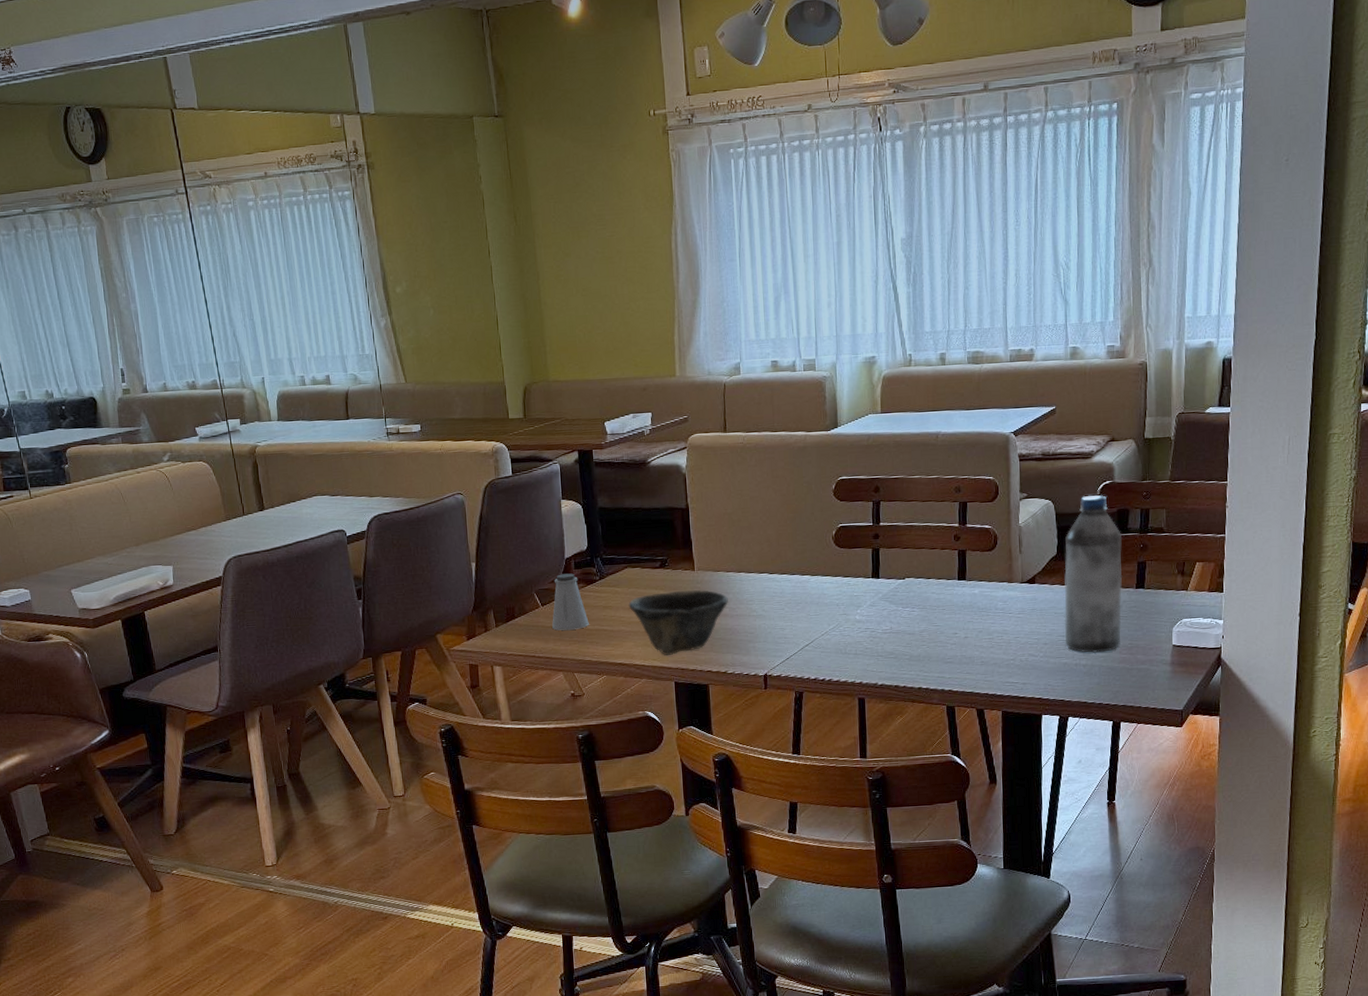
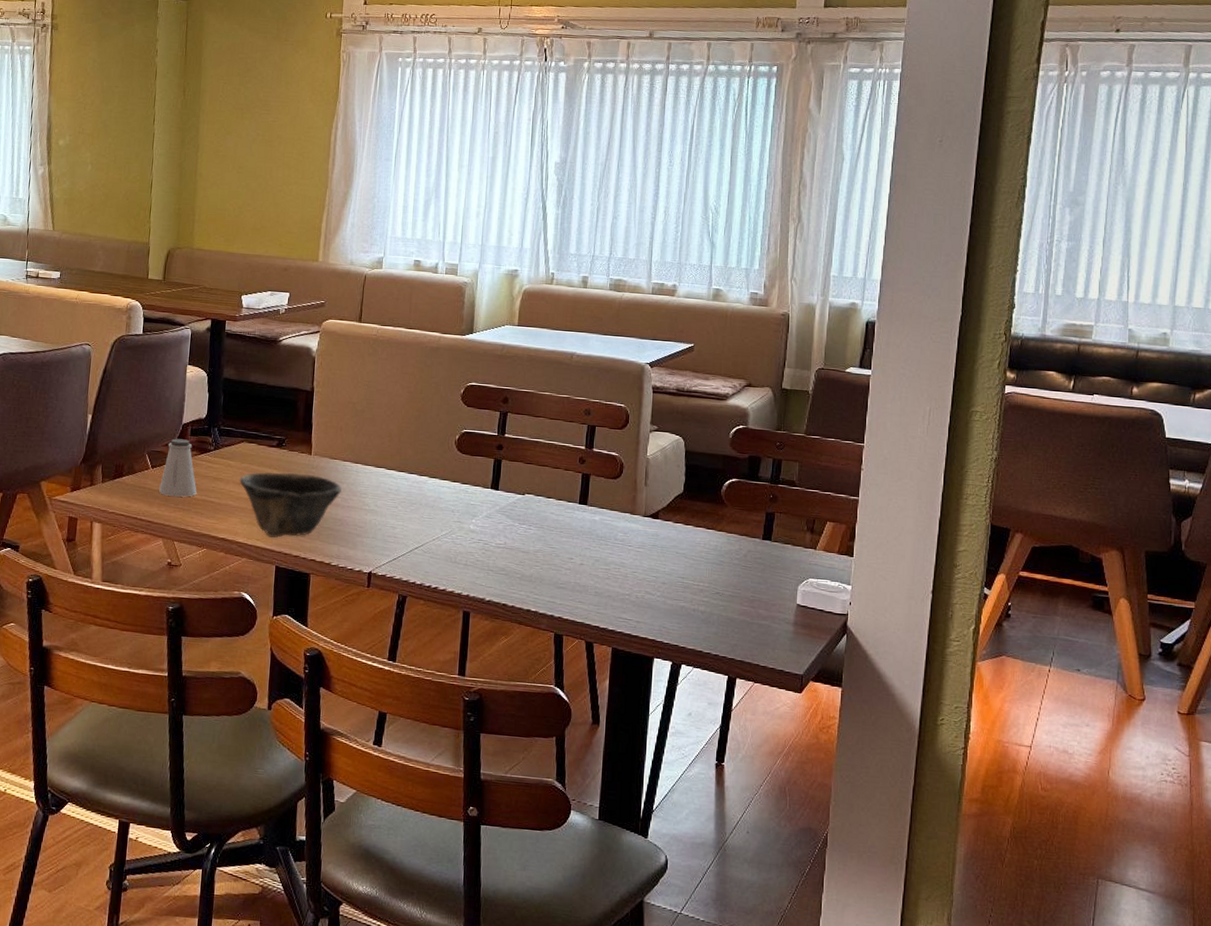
water bottle: present [1064,495,1123,653] -> none [684,437,752,601]

